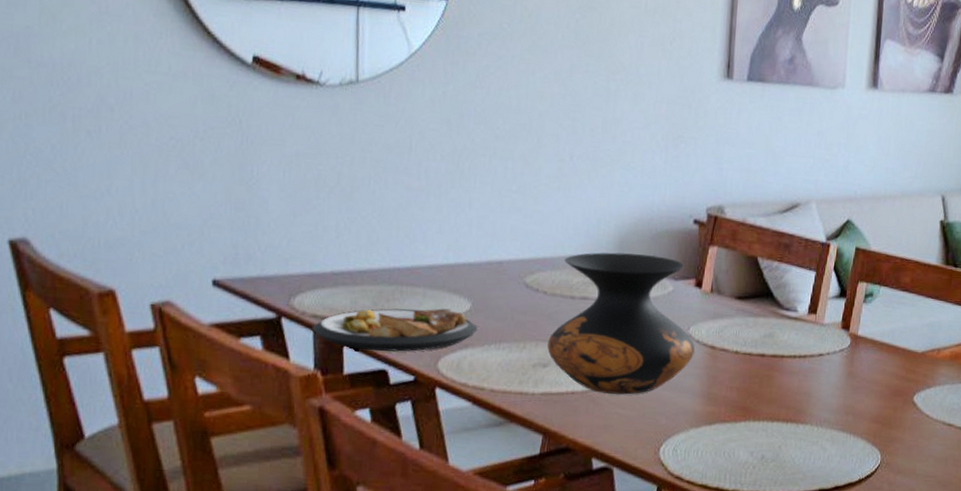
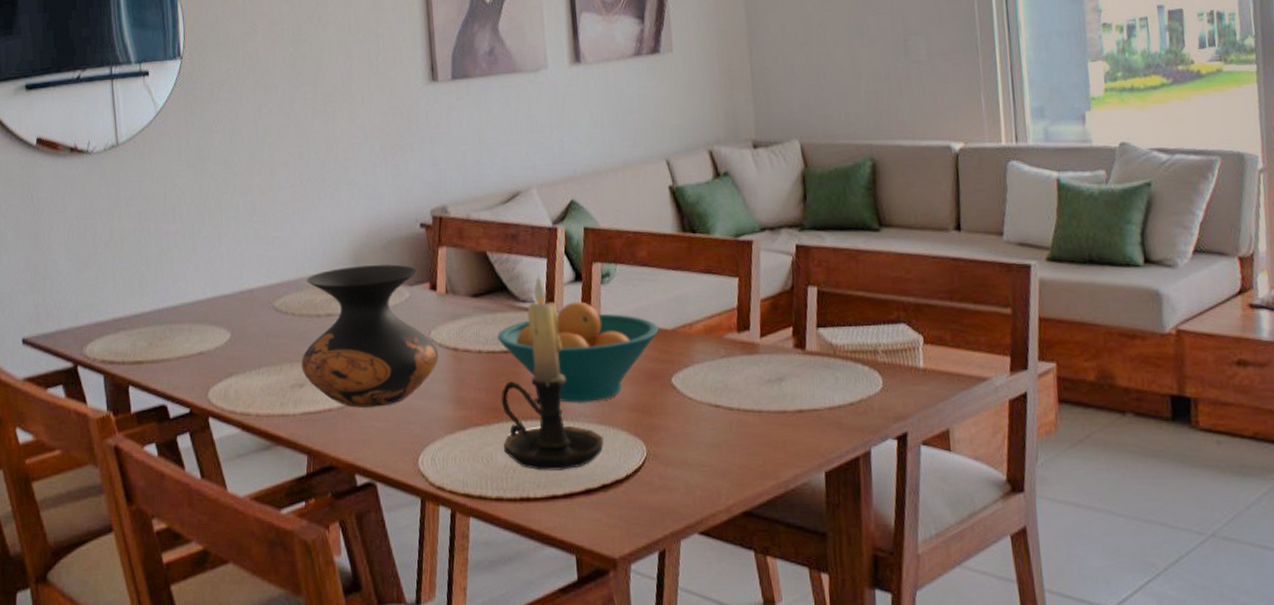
plate: present [311,308,478,352] -> none [102,341,239,389]
candle holder: none [747,287,844,470] -> present [501,276,605,471]
fruit bowl: none [756,316,910,411] -> present [497,301,659,403]

